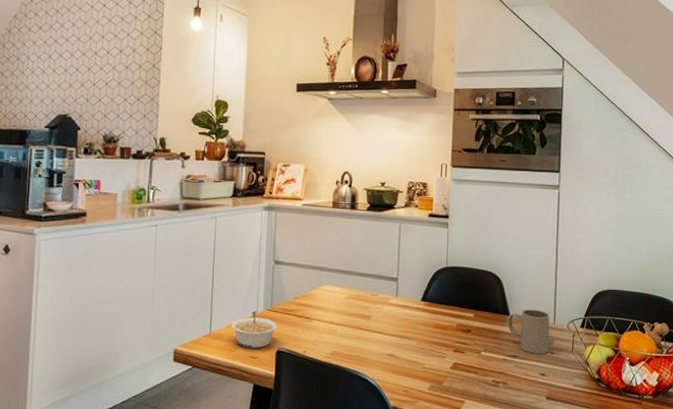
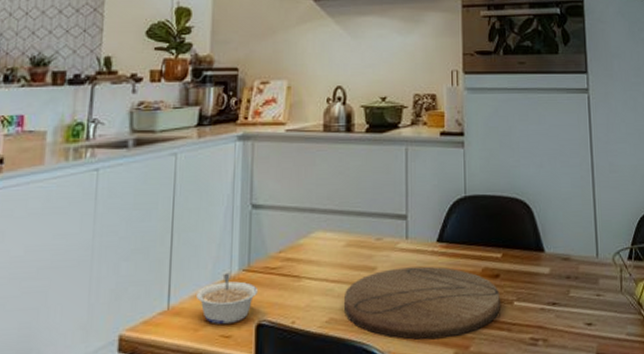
cutting board: none [344,318,470,374] -> present [343,266,500,340]
mug: present [507,309,550,354] -> none [541,241,594,298]

